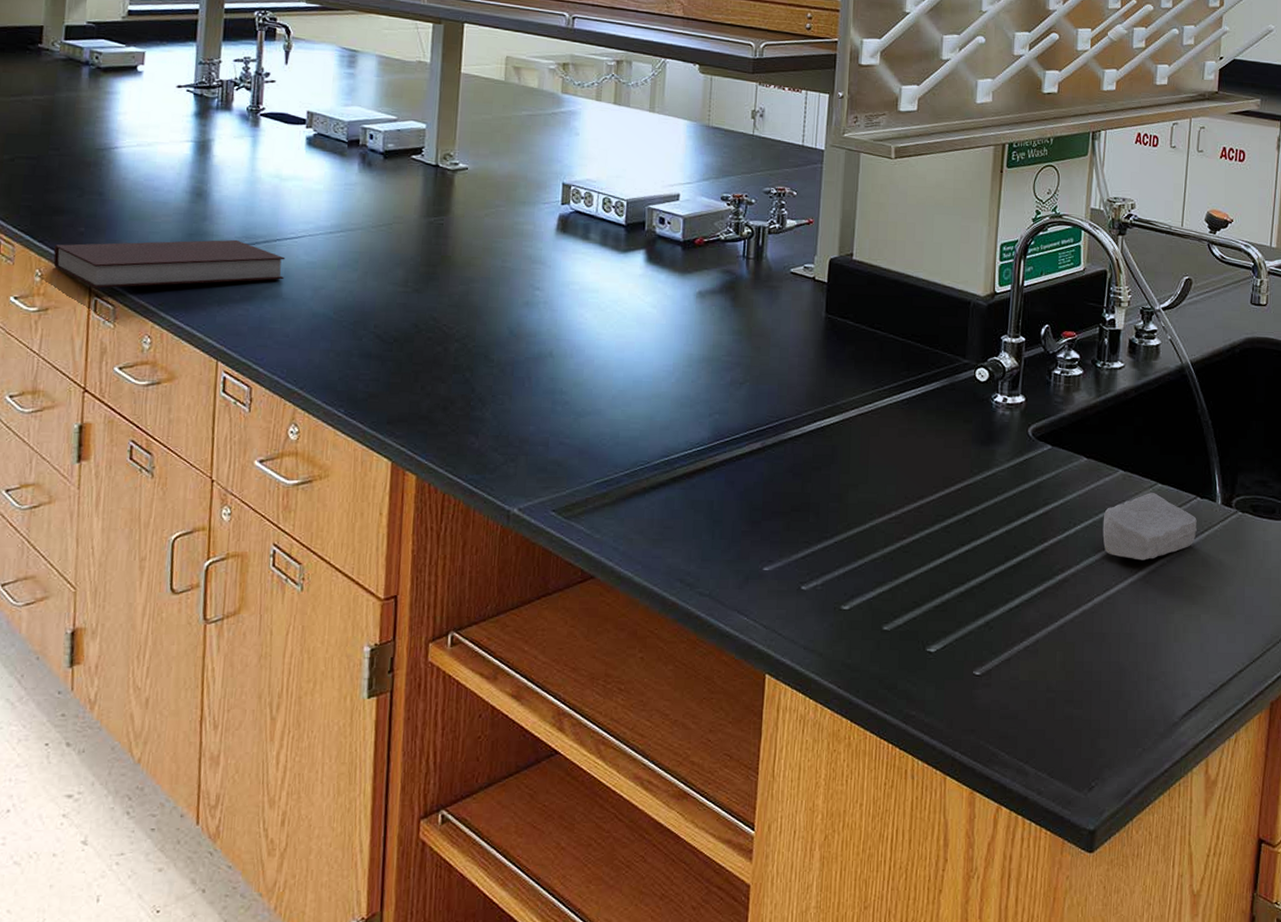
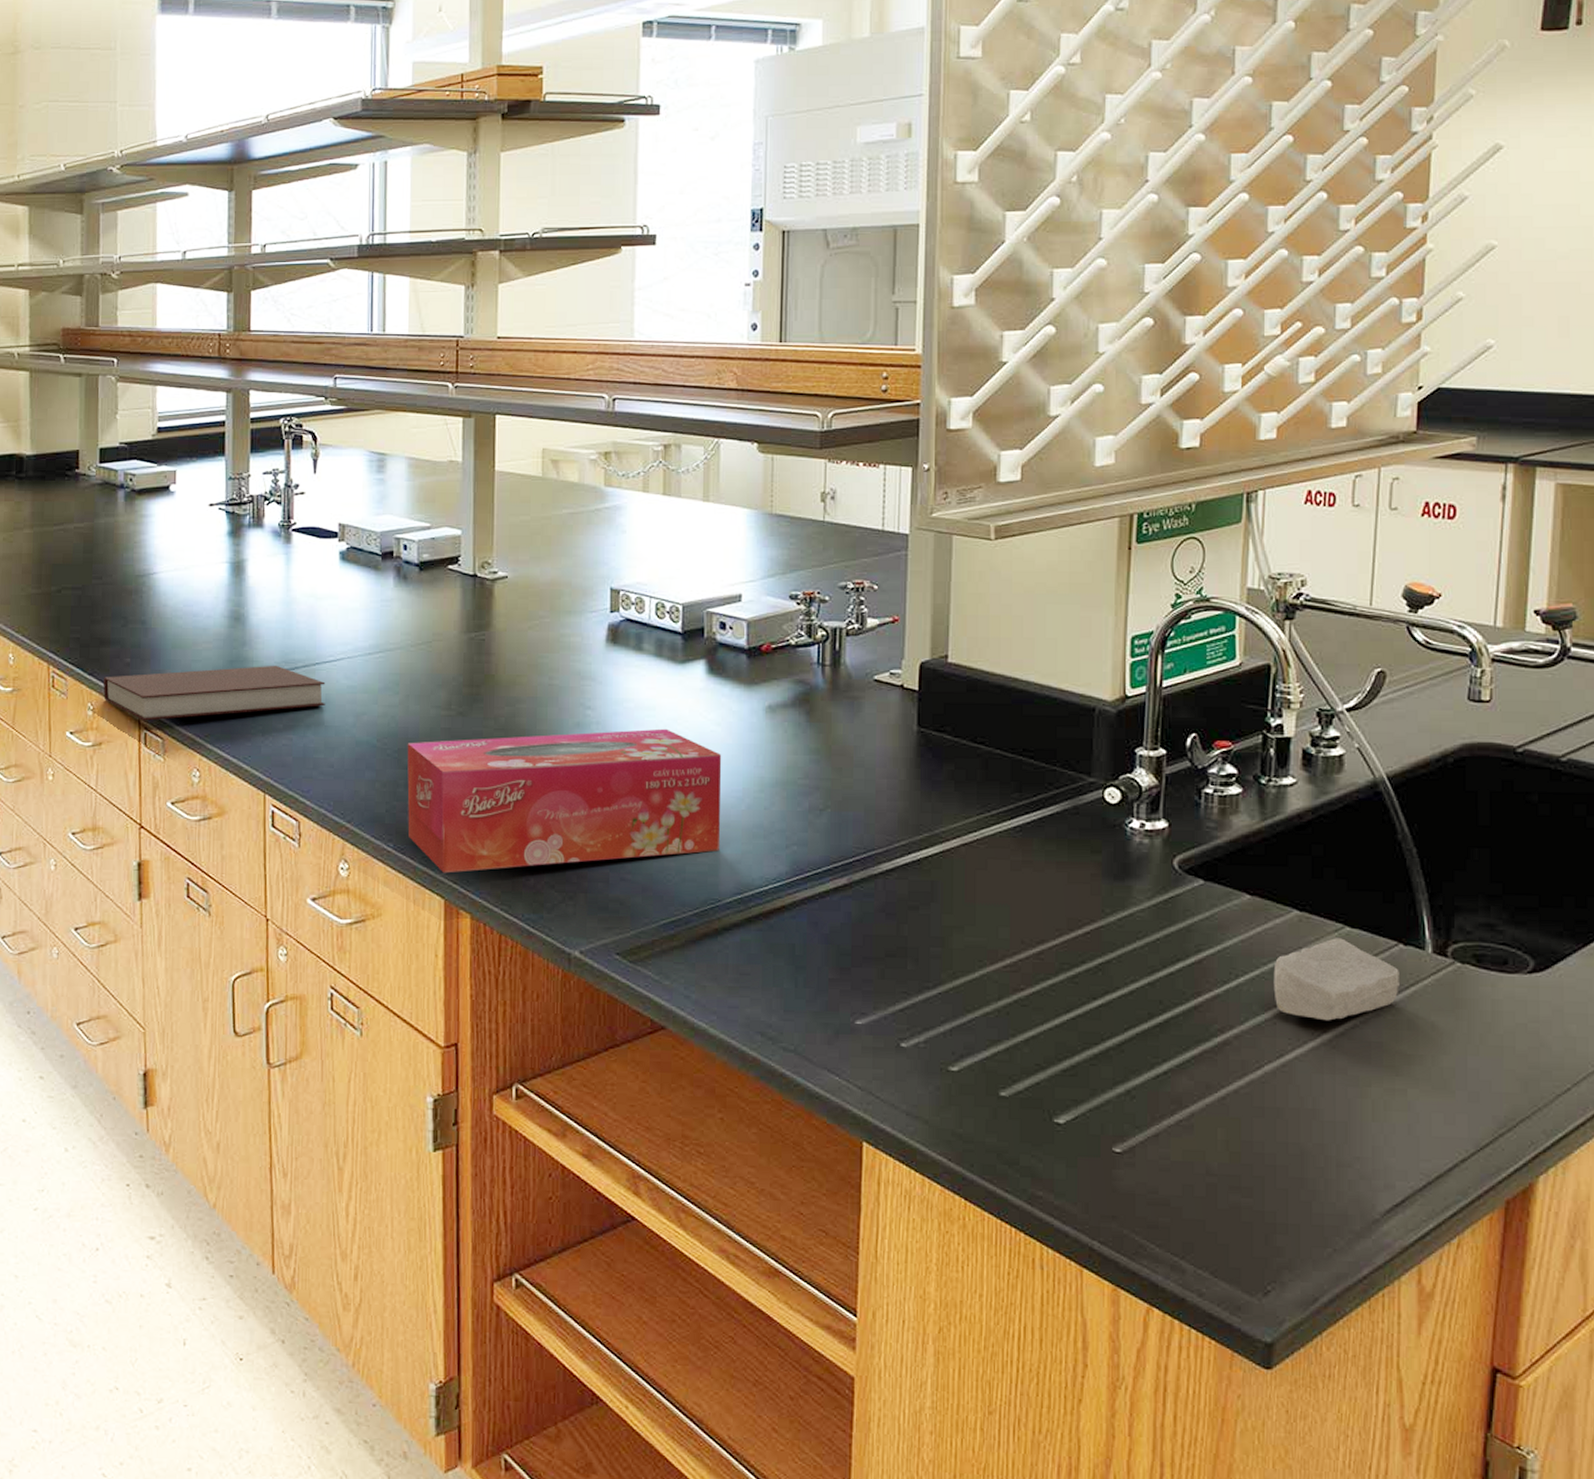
tissue box: none [359,309,656,437] -> present [407,728,722,873]

